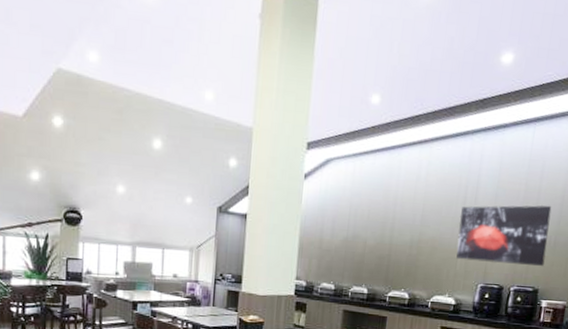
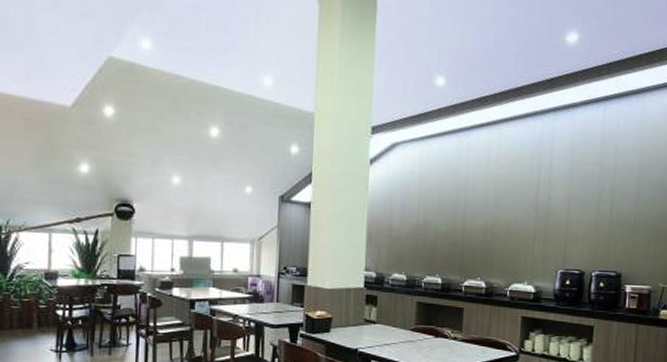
wall art: present [456,204,552,266] -> none [533,185,629,249]

